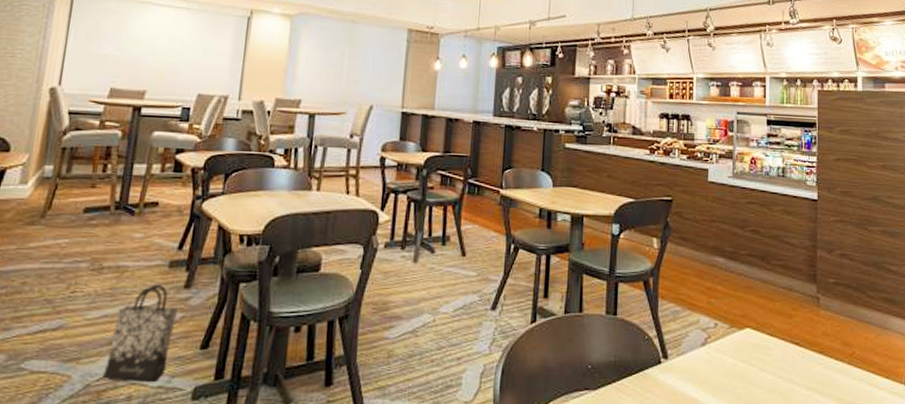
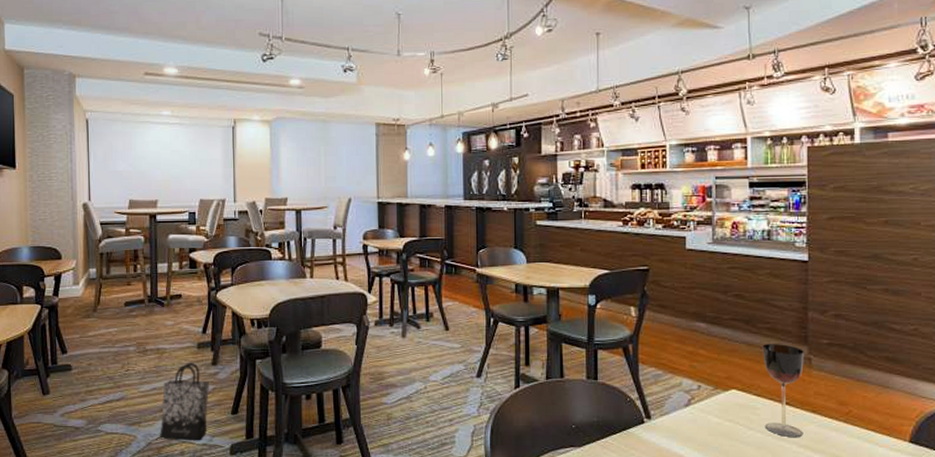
wineglass: none [776,281,813,379] -> present [762,344,804,437]

